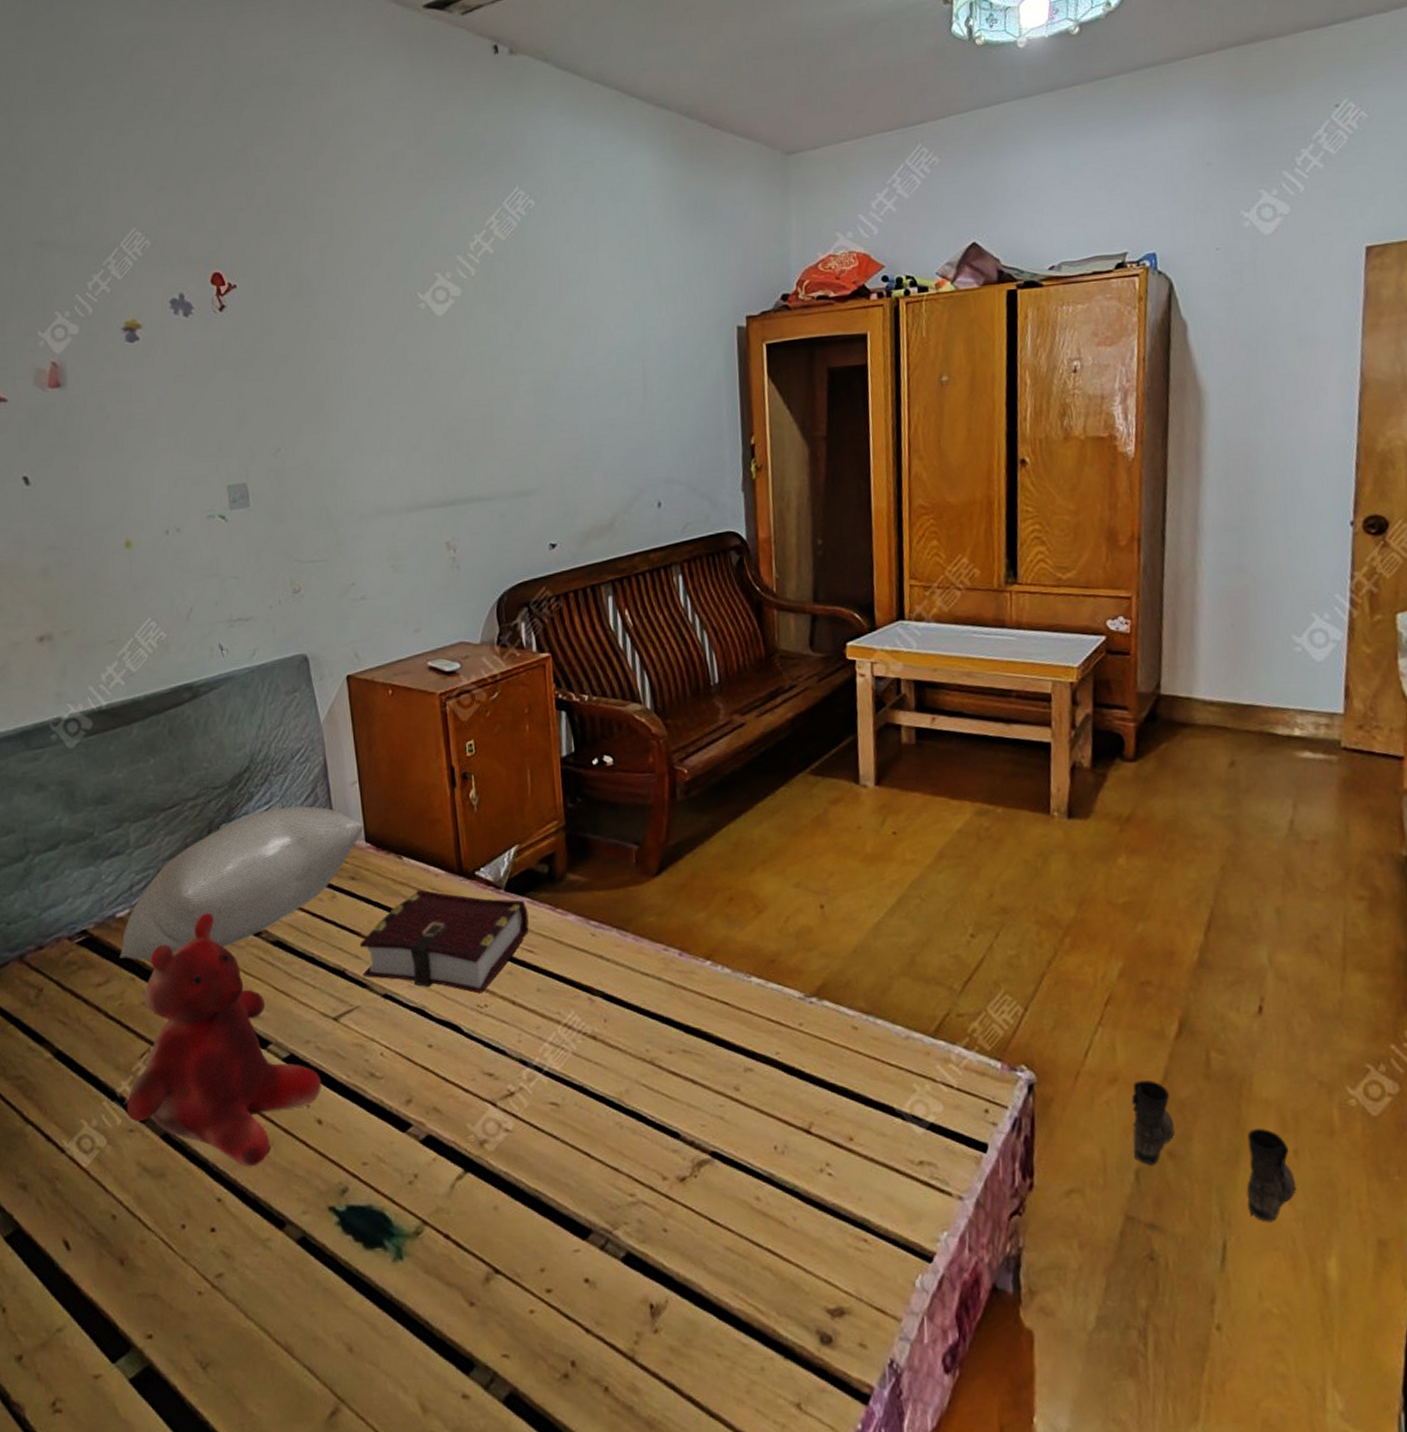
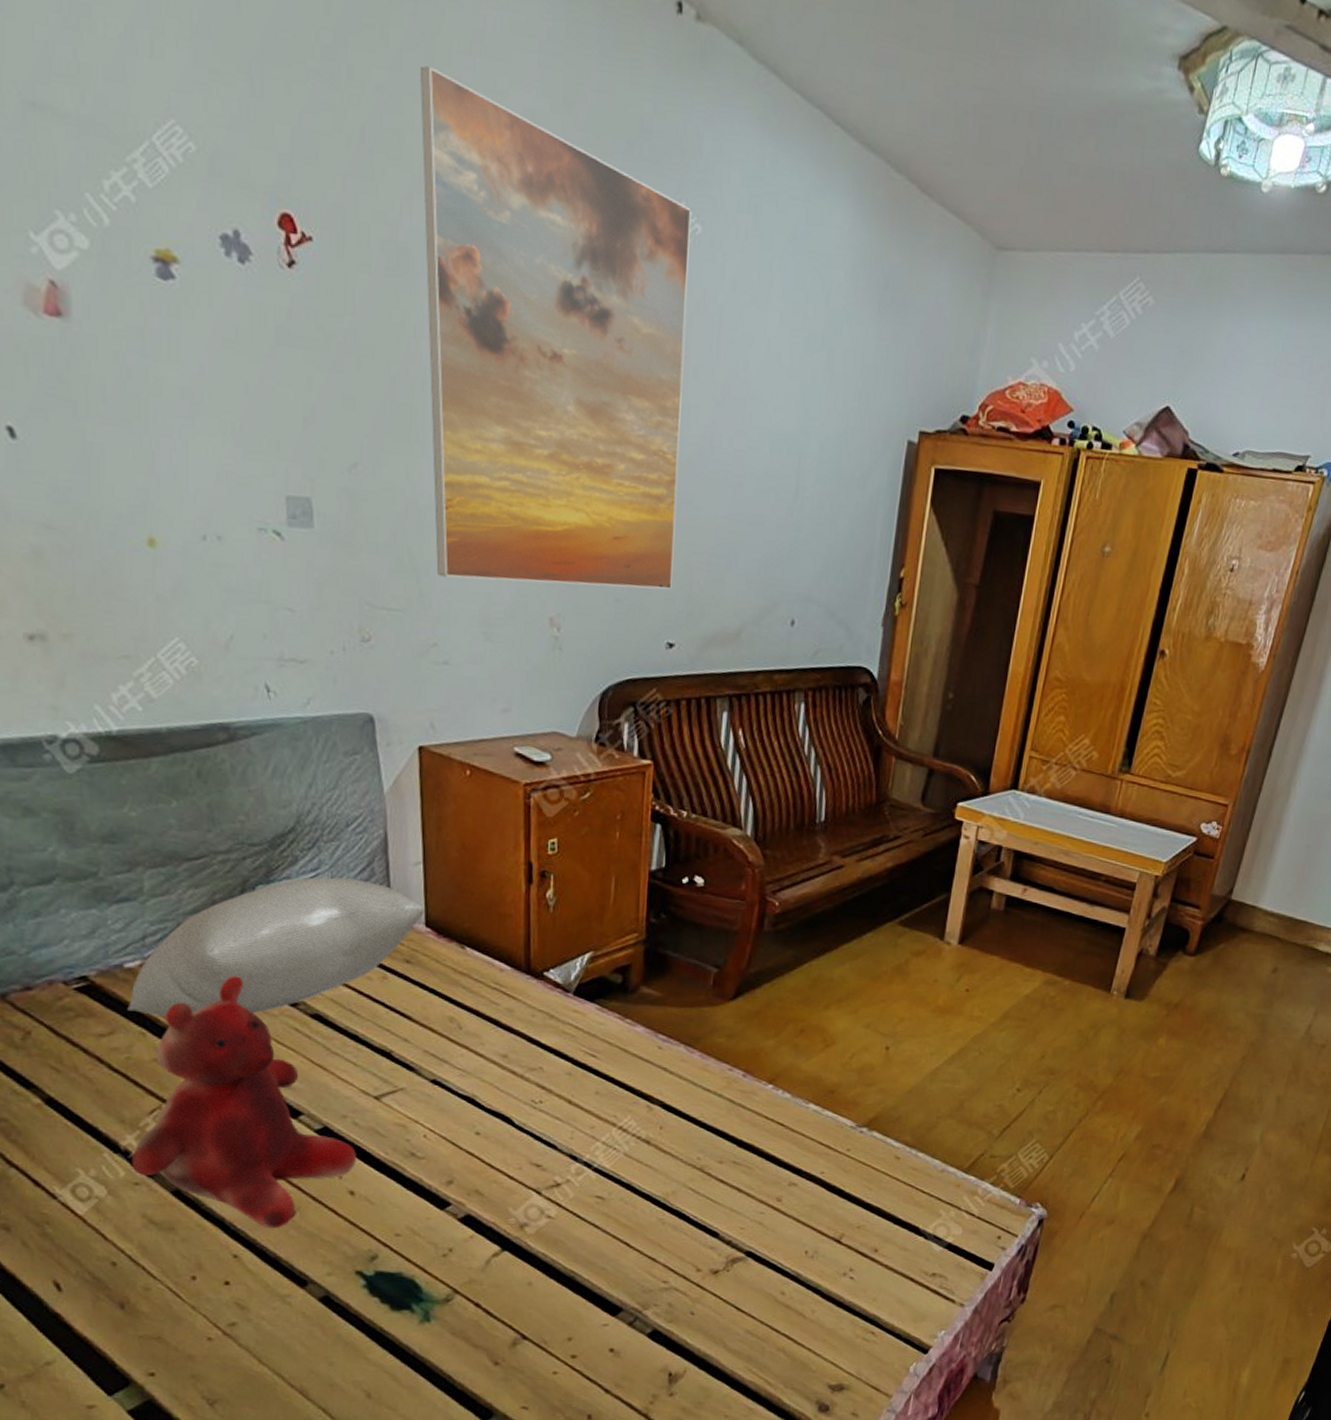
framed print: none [306,141,548,526] -> present [419,65,692,590]
book: present [360,889,529,994] -> none [410,982,596,1090]
boots: present [1131,1080,1296,1222] -> none [1113,1224,1236,1340]

